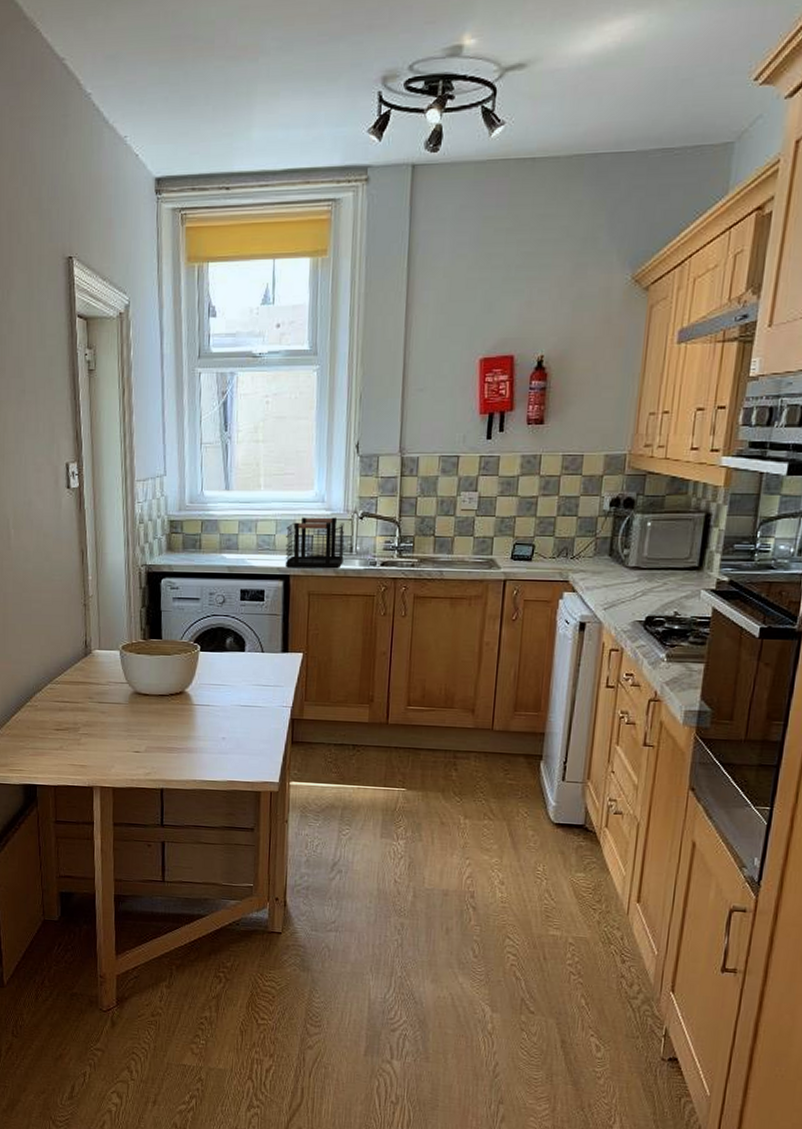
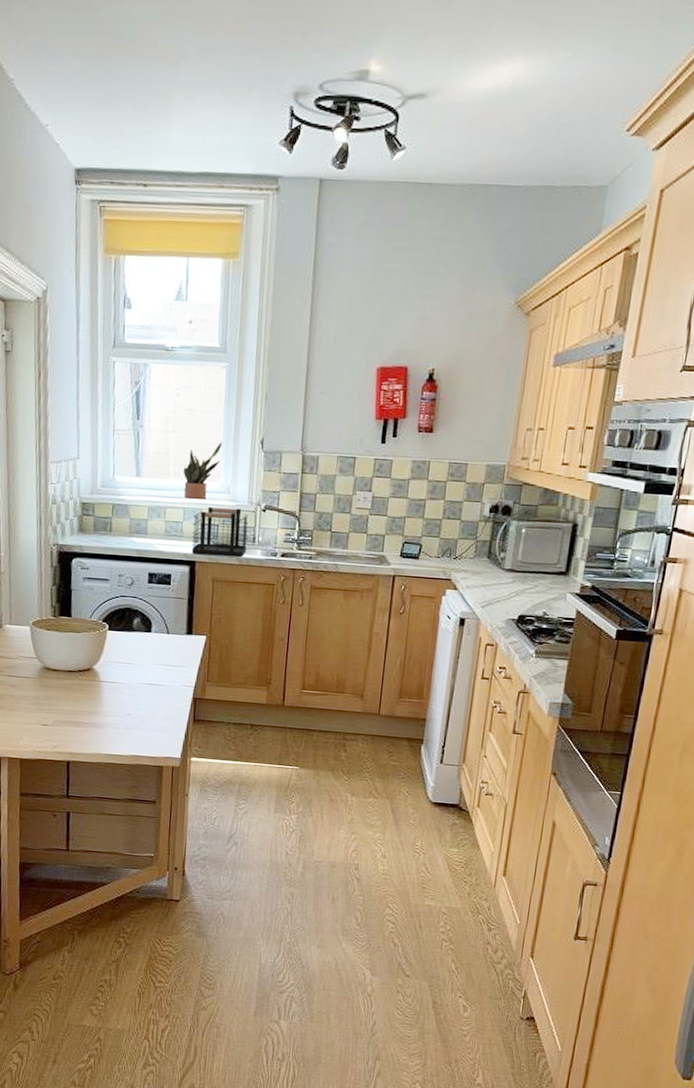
potted plant: none [274,448,315,511] -> present [183,441,223,500]

